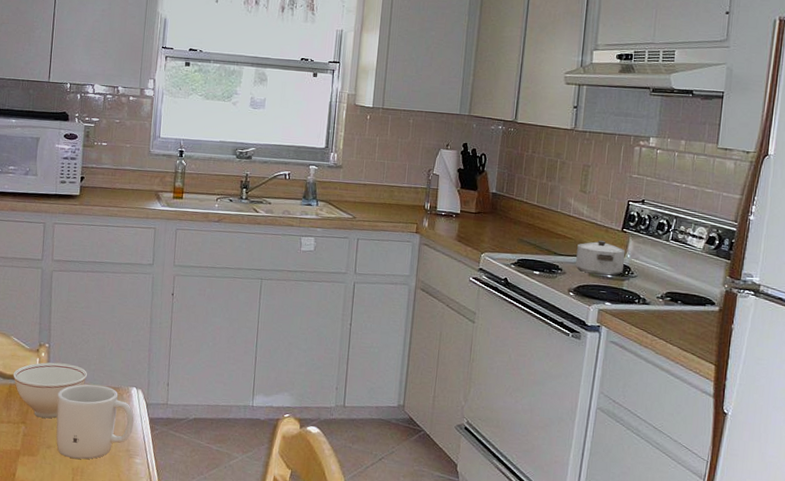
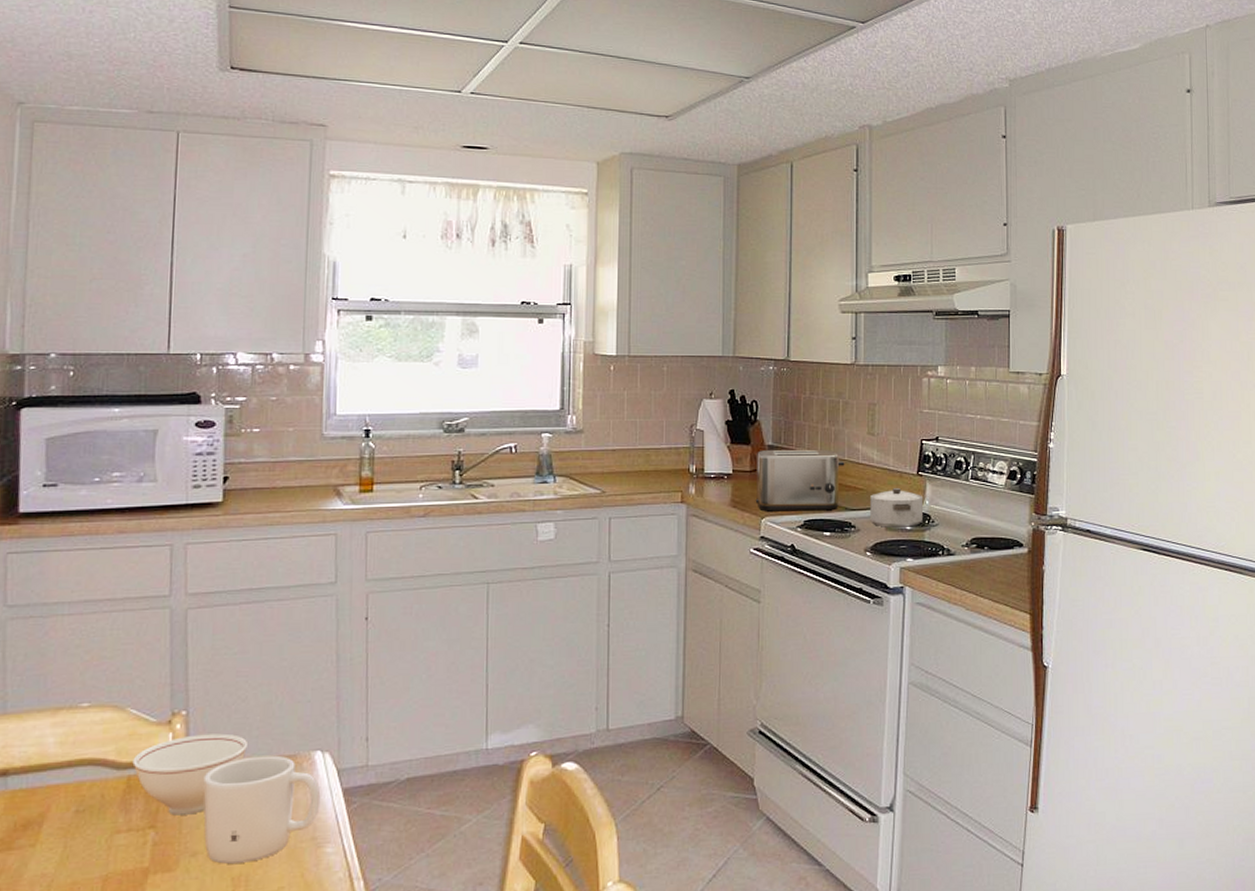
toaster: none [477,196,558,255] -> present [755,449,845,513]

